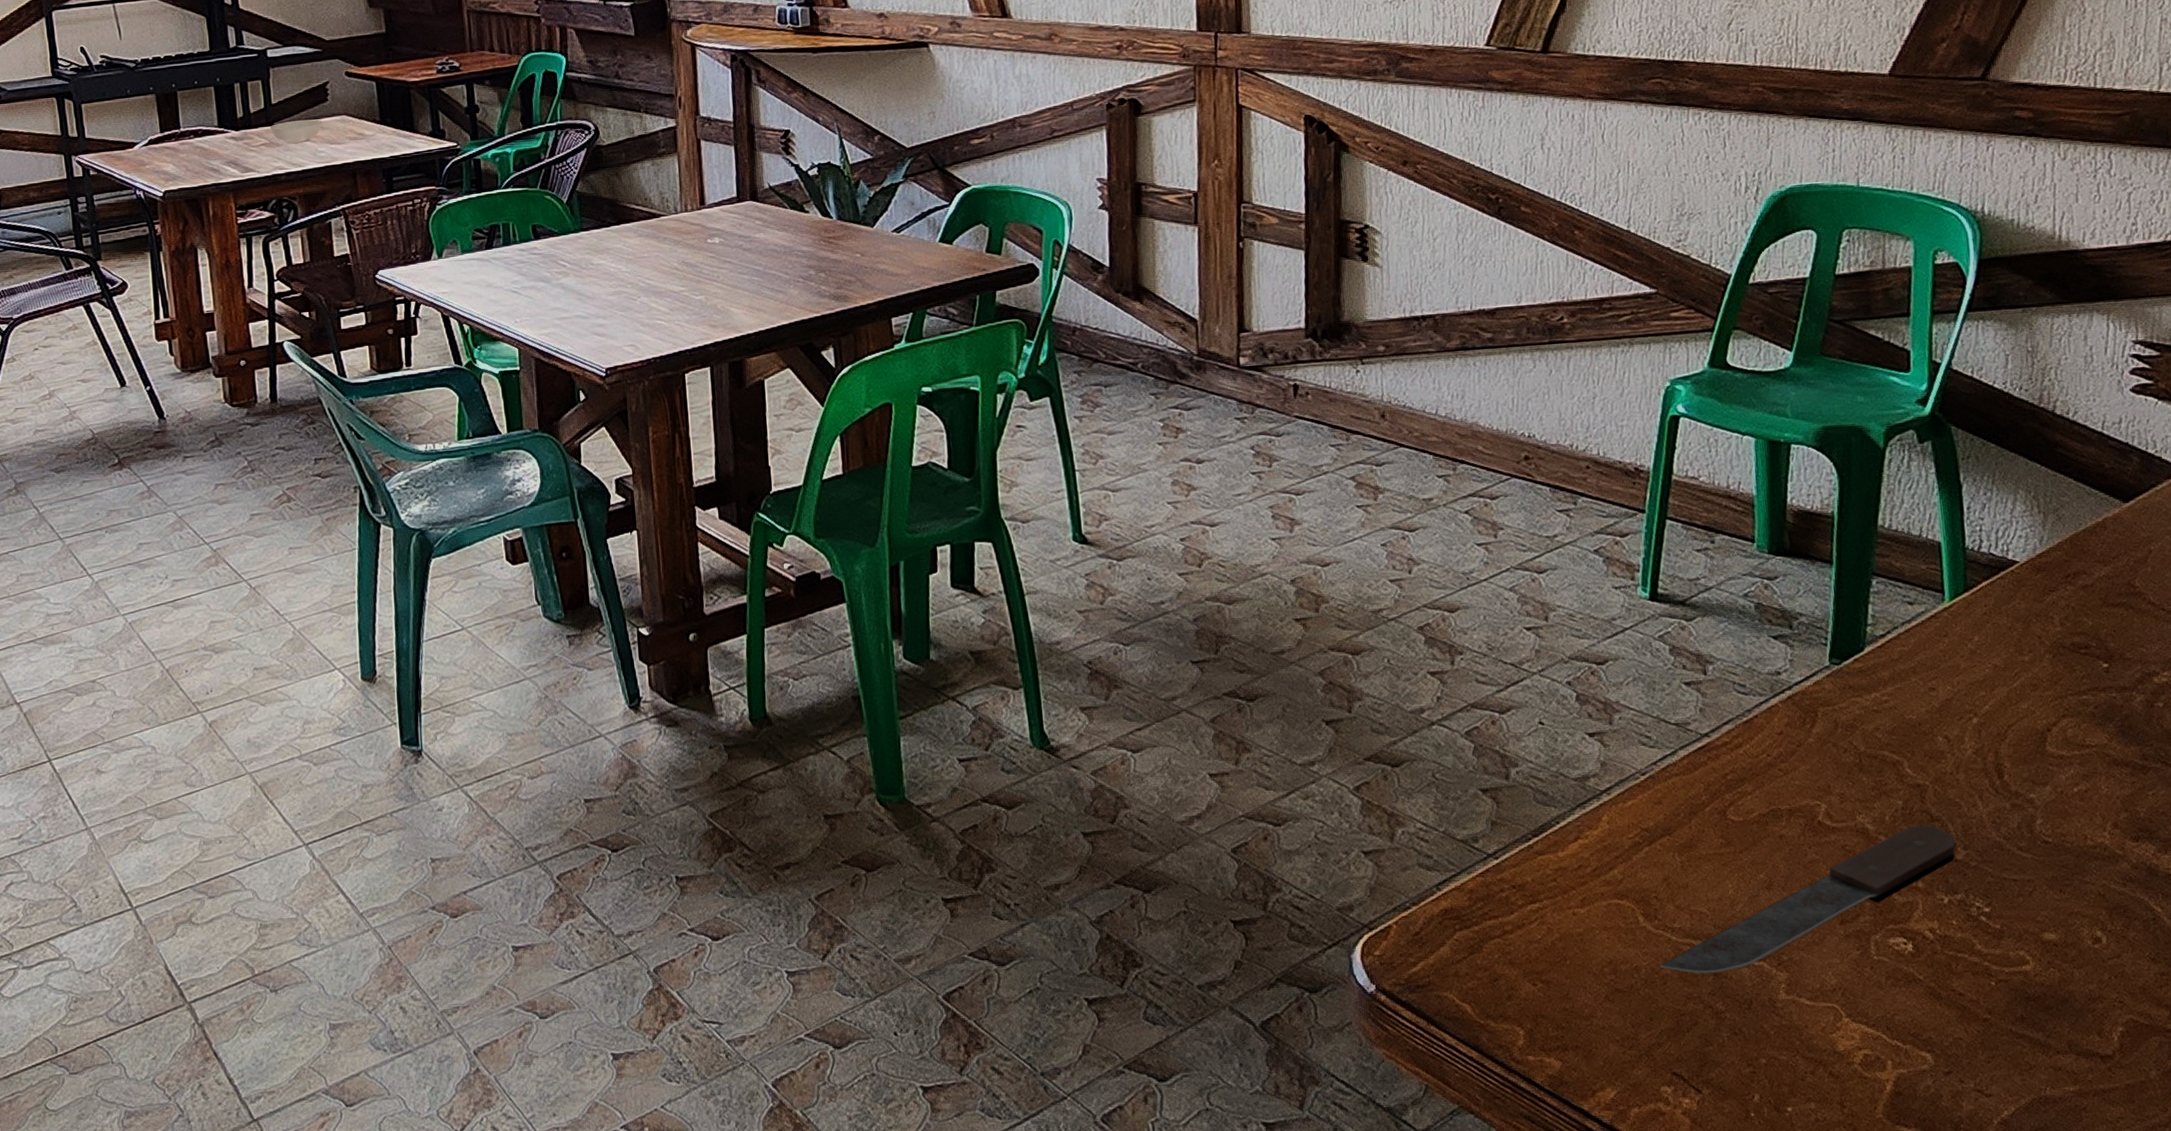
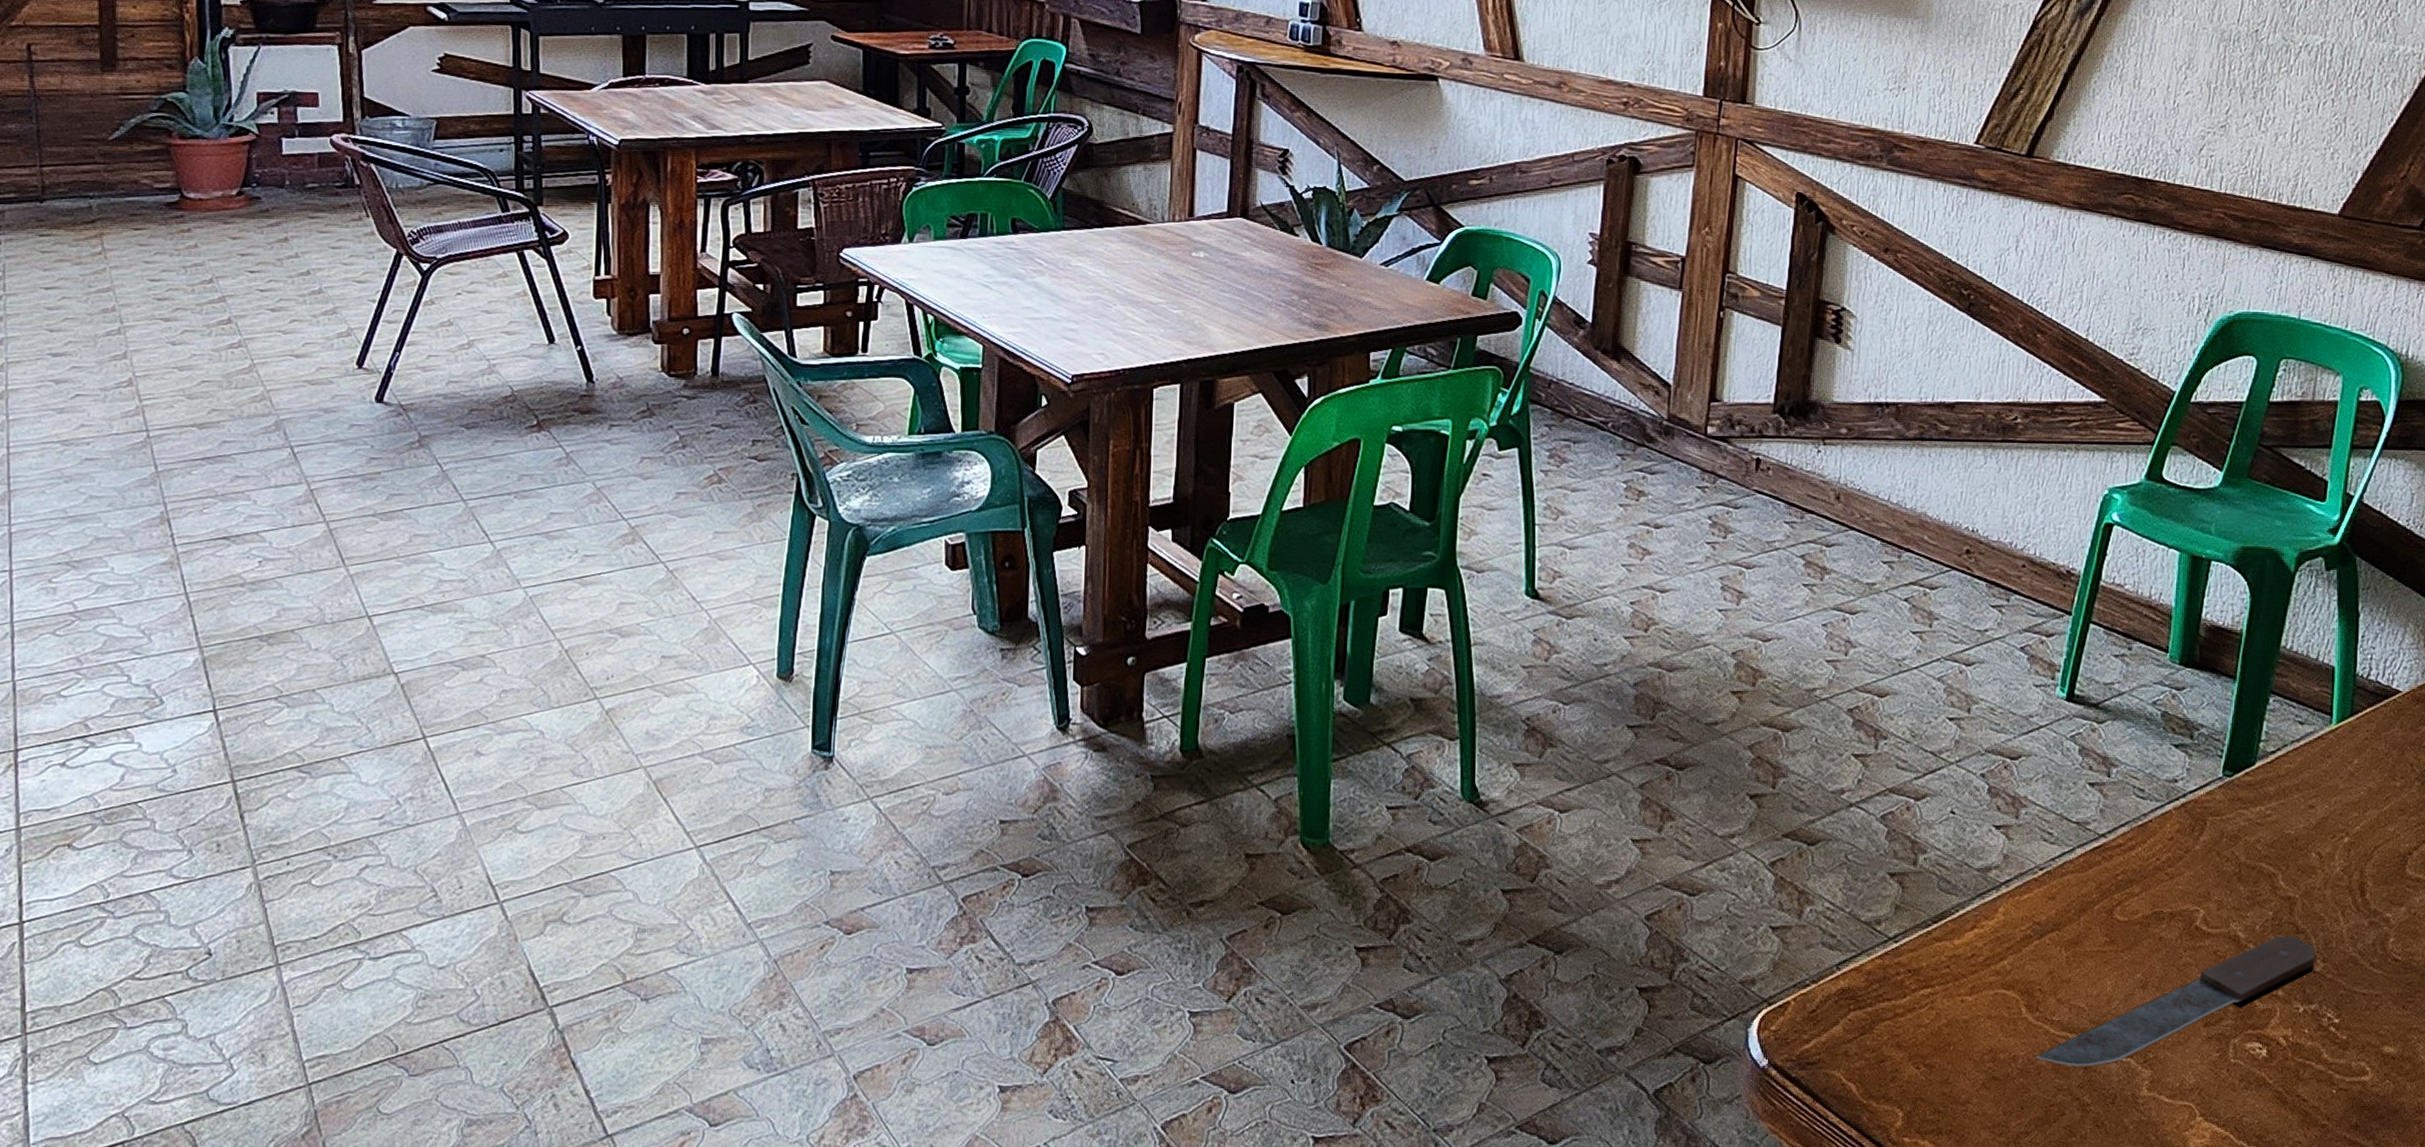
bowl: present [270,119,322,144] -> none [743,80,801,105]

